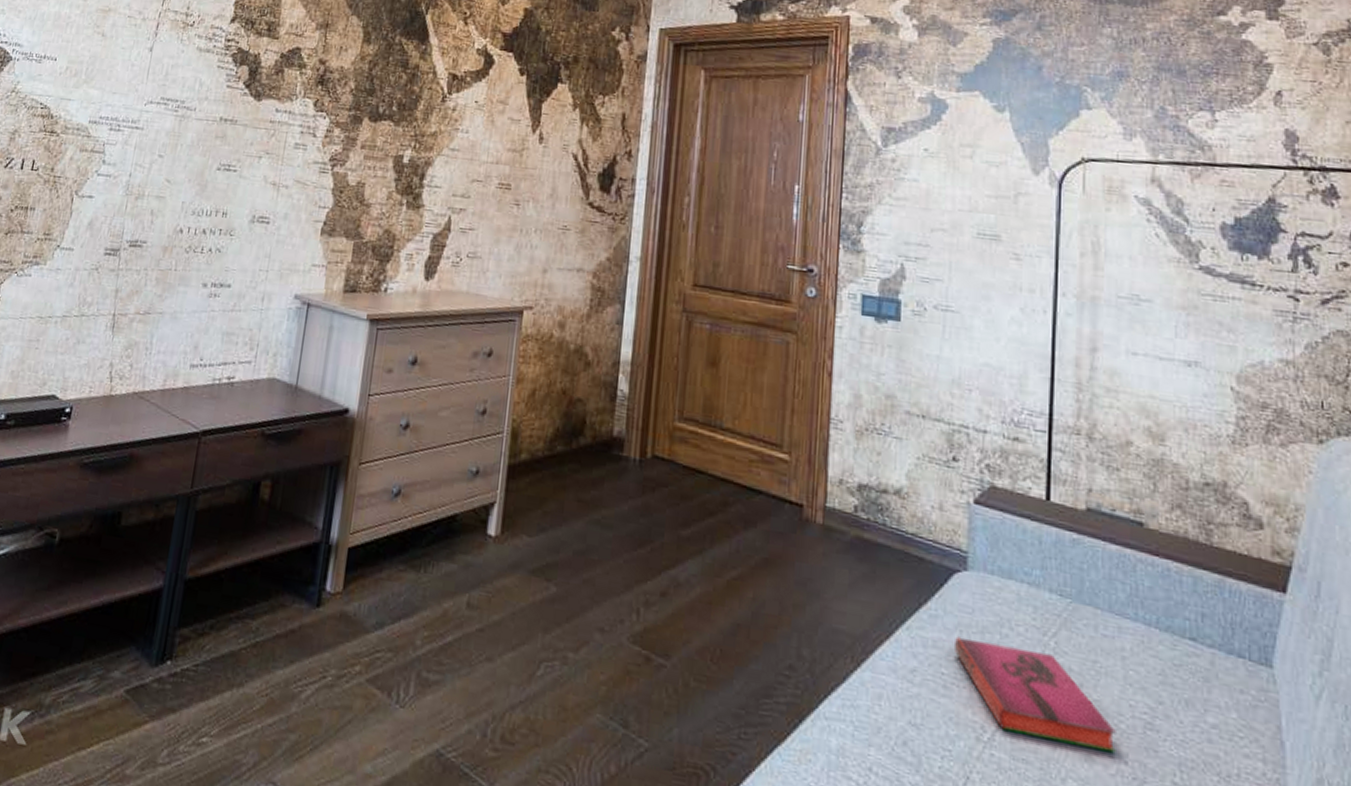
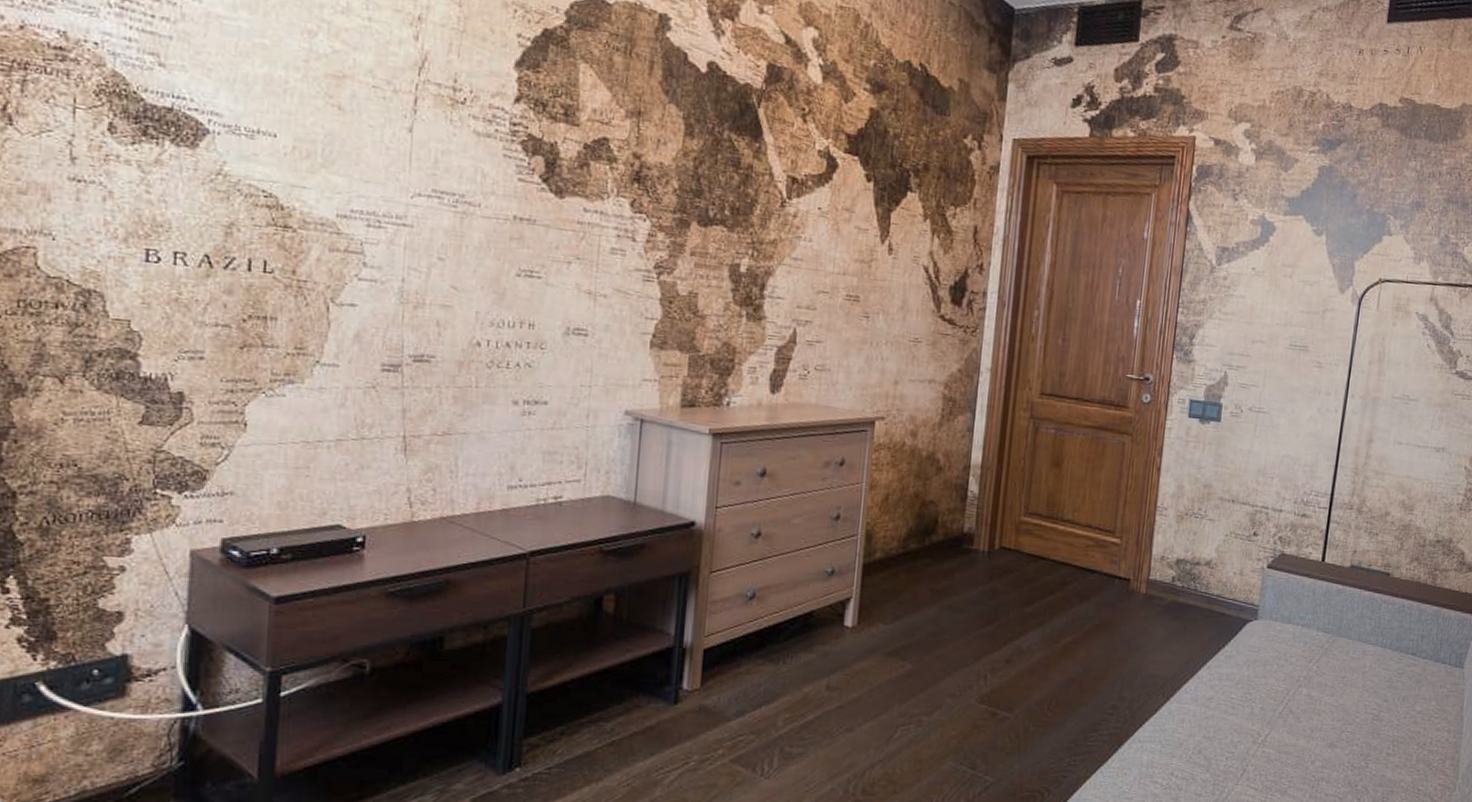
hardback book: present [955,636,1116,753] -> none [1242,670,1353,739]

